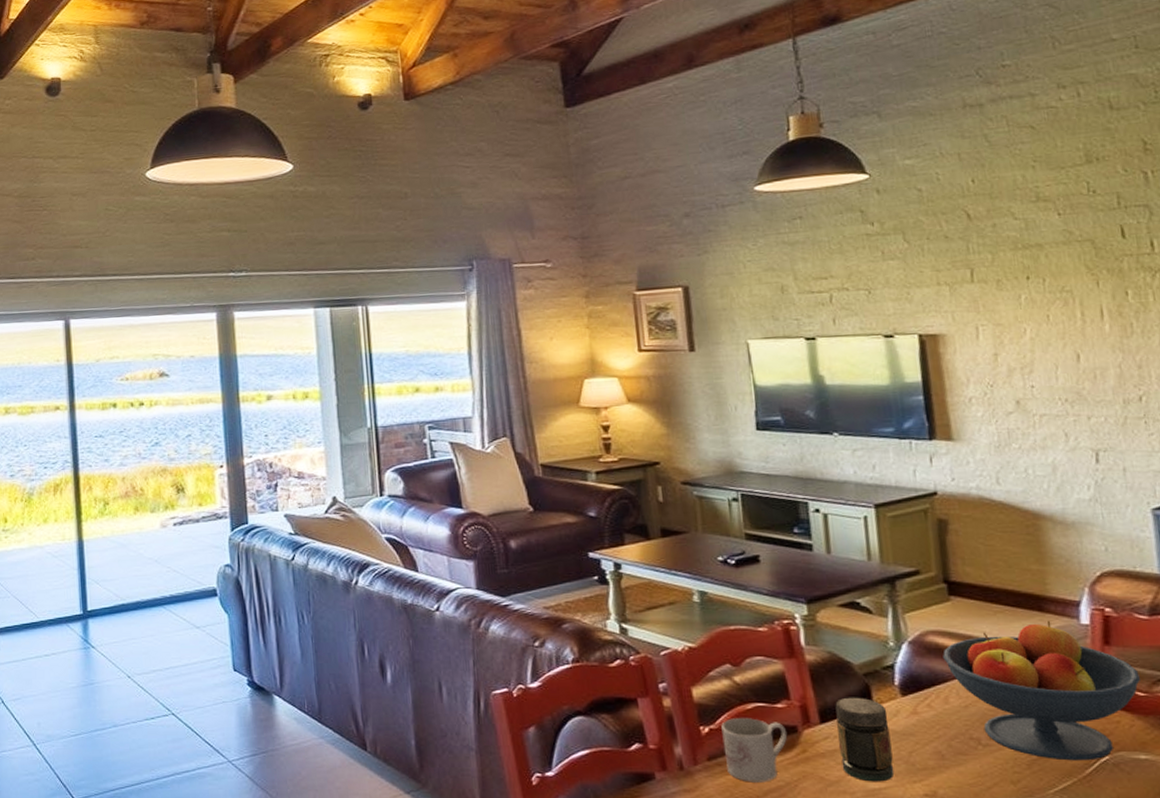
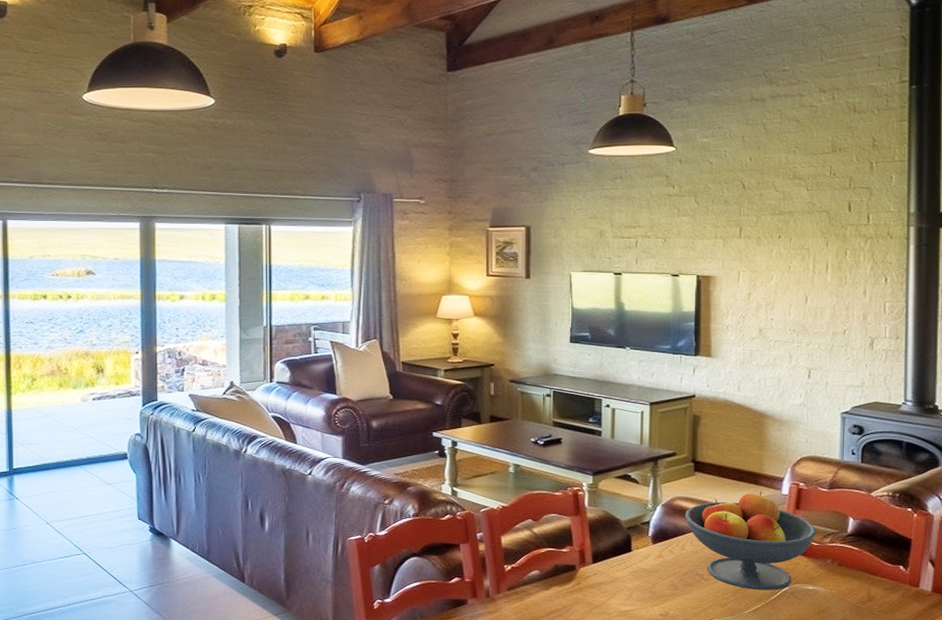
mug: present [721,718,788,782] -> none [520,559,568,606]
jar: present [835,697,895,782] -> none [603,544,641,606]

